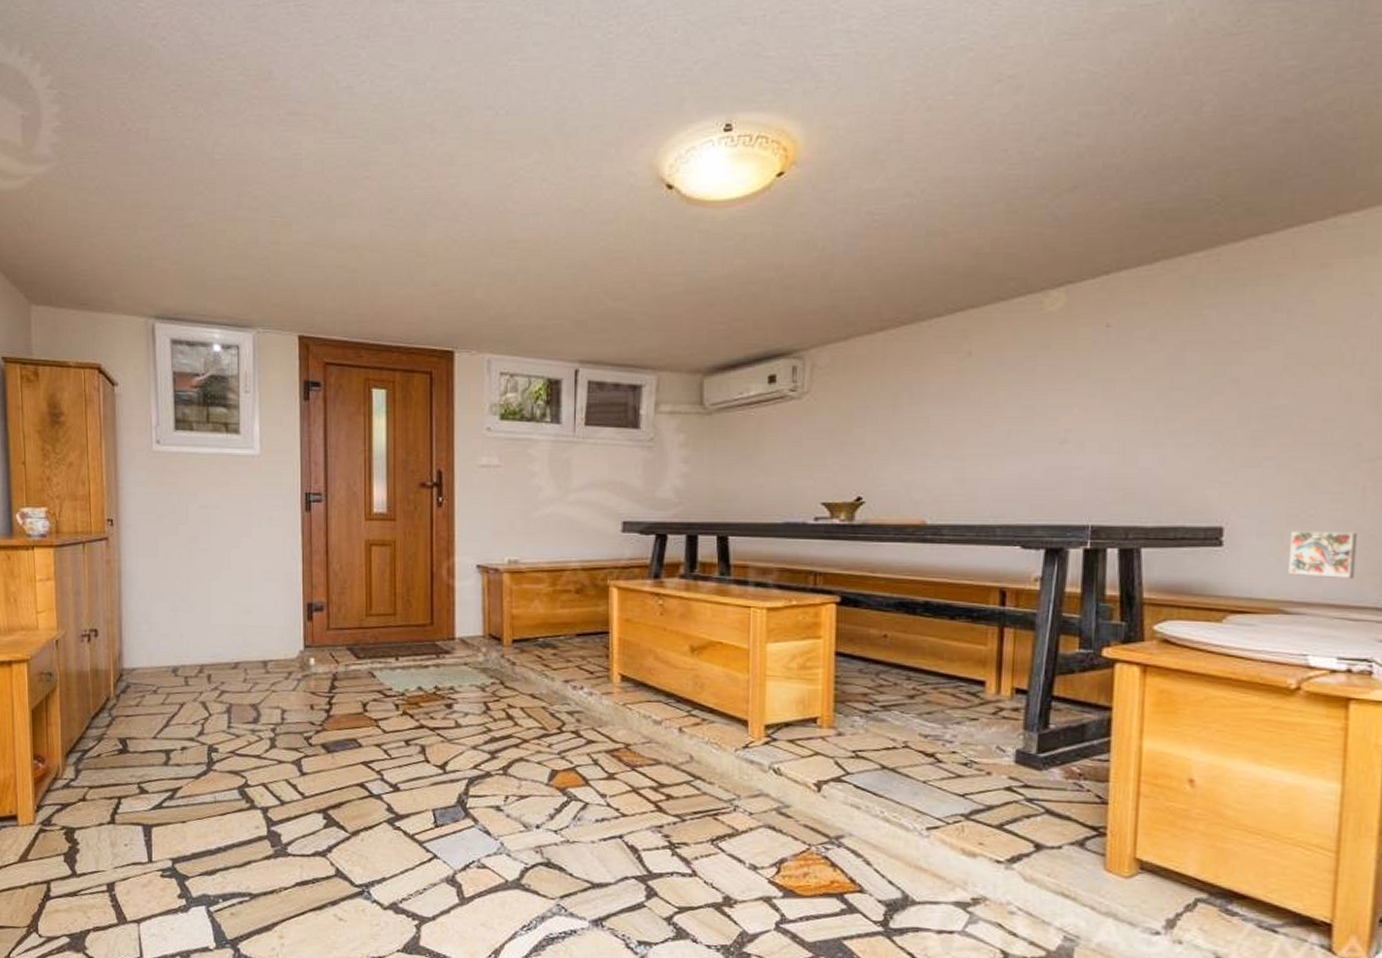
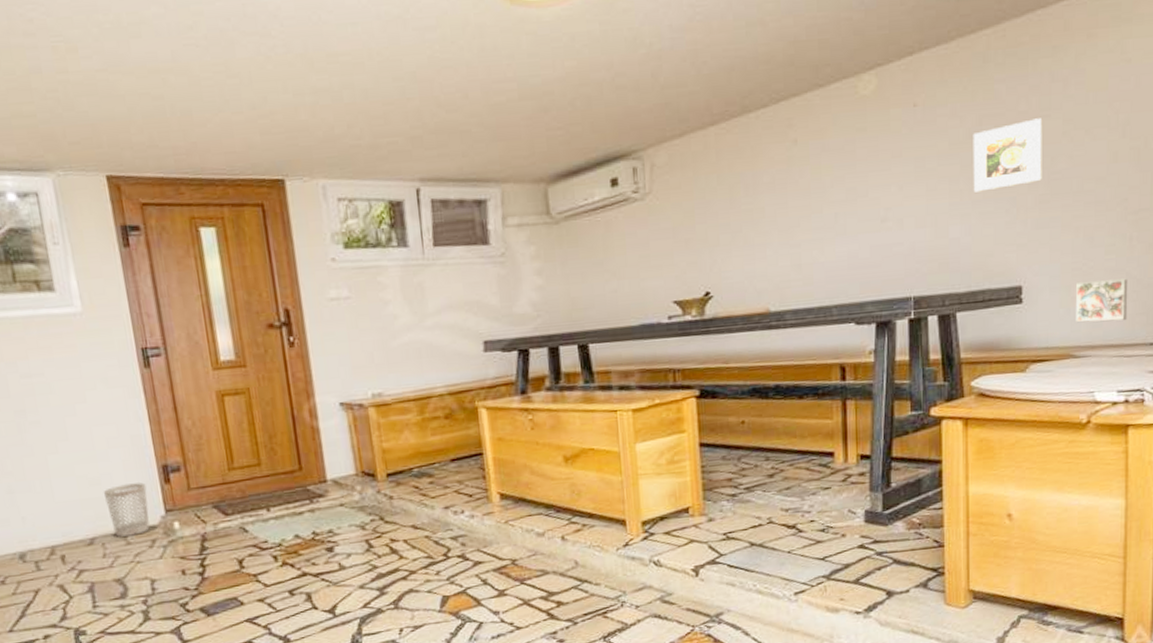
wastebasket: none [252,616,291,665] -> present [103,482,150,537]
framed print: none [1172,349,1260,422] -> present [973,118,1043,192]

